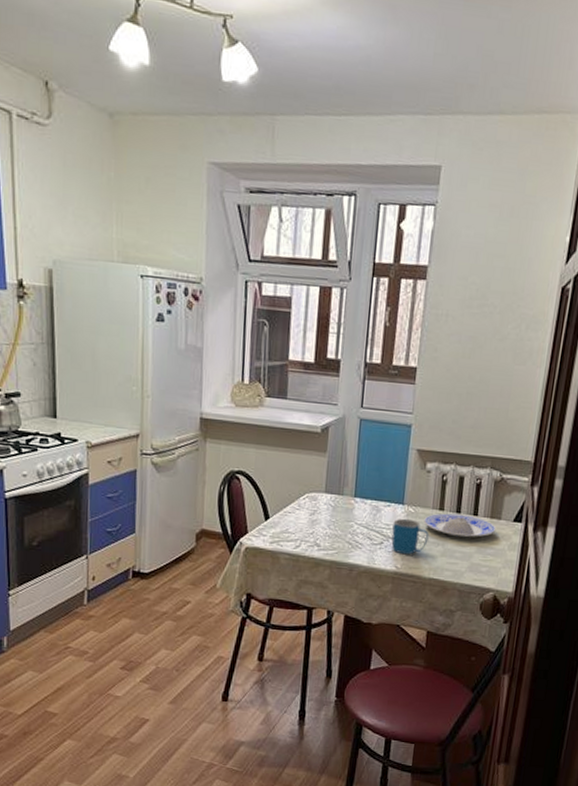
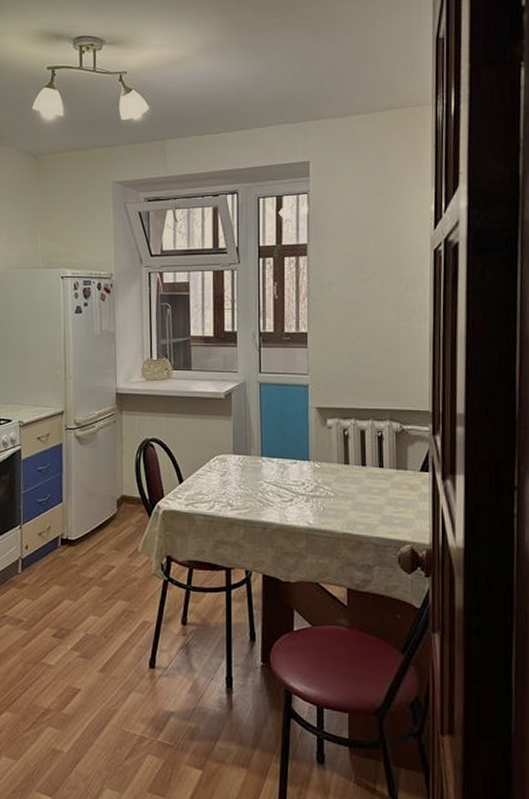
mug: present [391,518,429,555] -> none [301,474,337,511]
plate: present [423,513,496,538] -> none [331,467,404,490]

